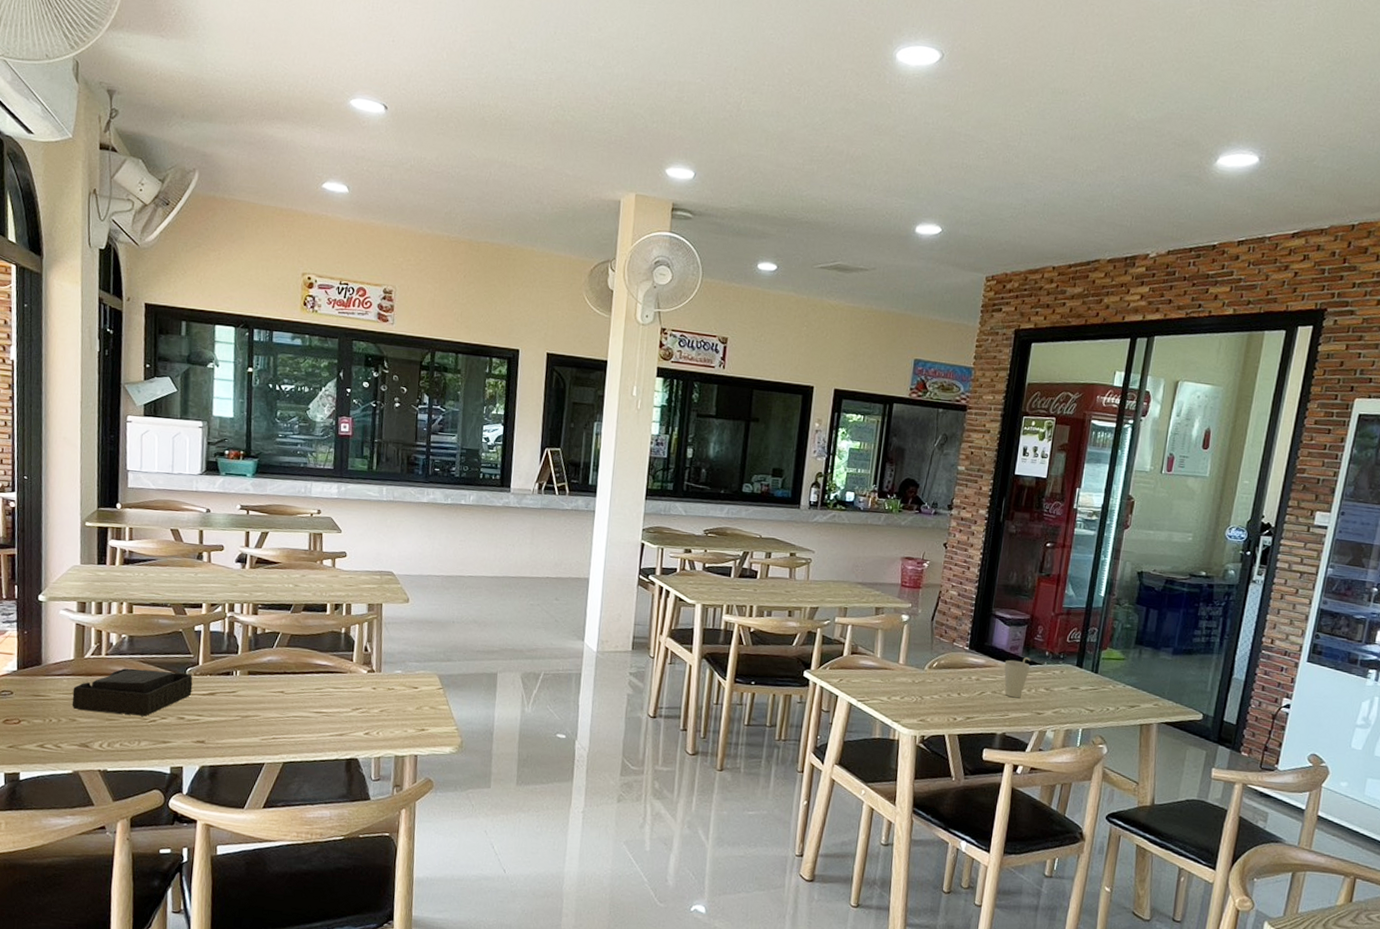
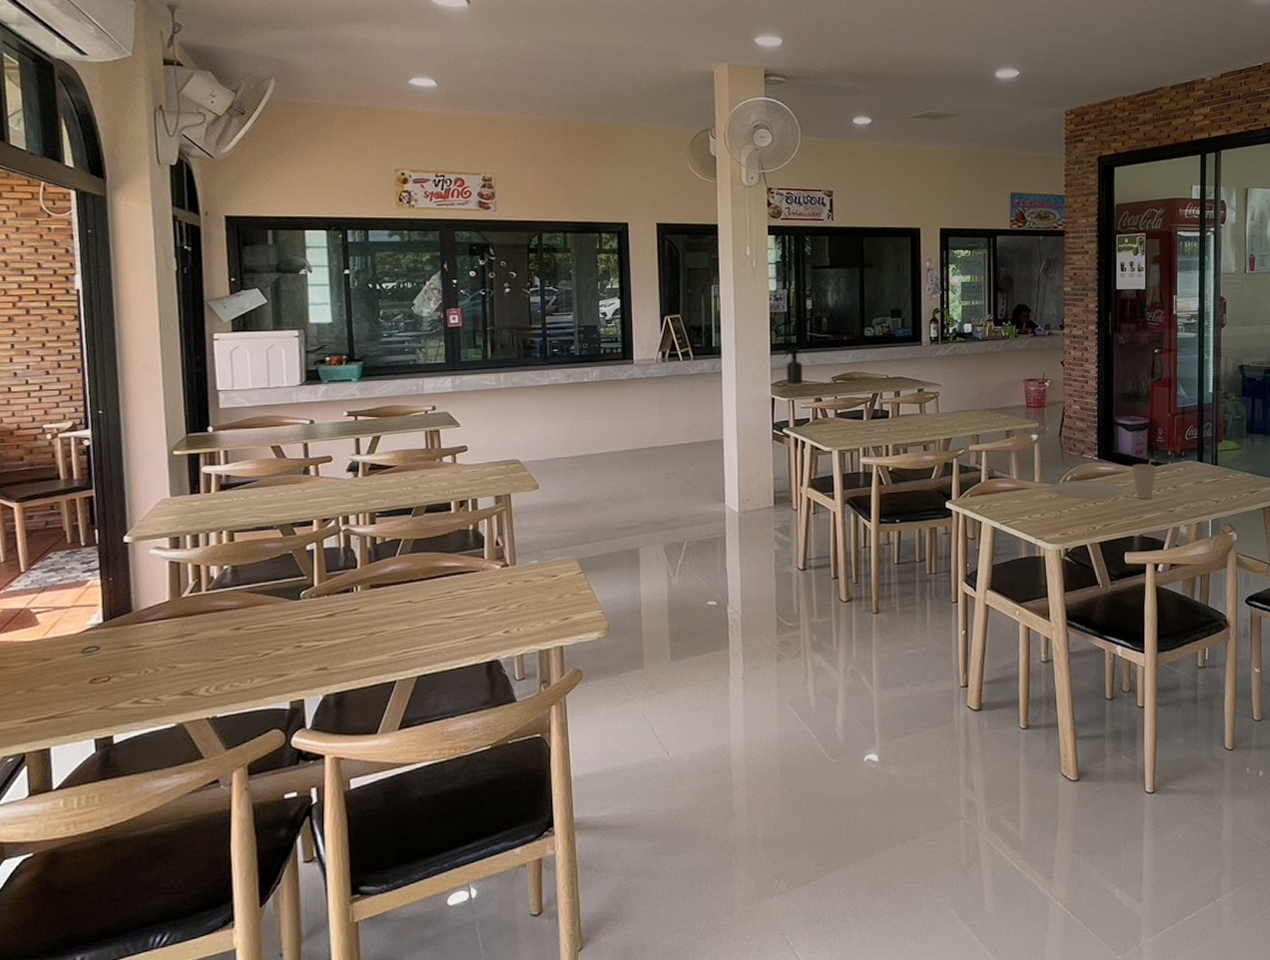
napkin holder: present [71,668,193,716] -> none [170,597,309,656]
spray bottle: none [657,495,676,536] -> present [784,348,803,388]
plate: none [913,667,990,691] -> present [1049,480,1122,500]

